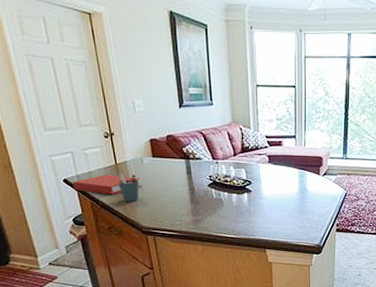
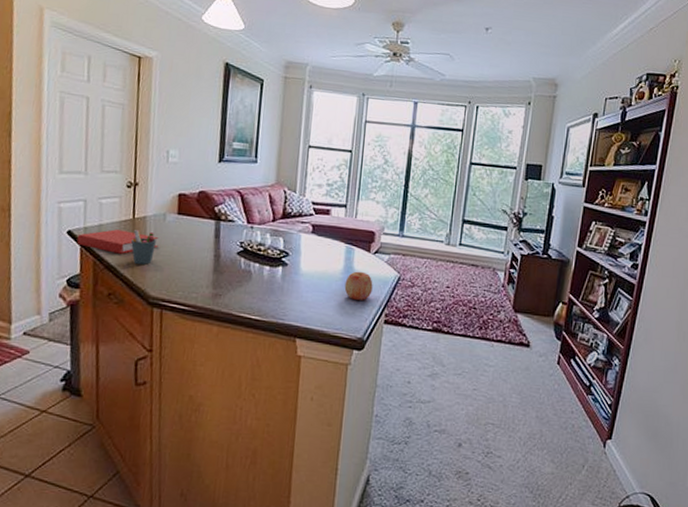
apple: none [301,191,324,215] -> present [344,271,373,300]

